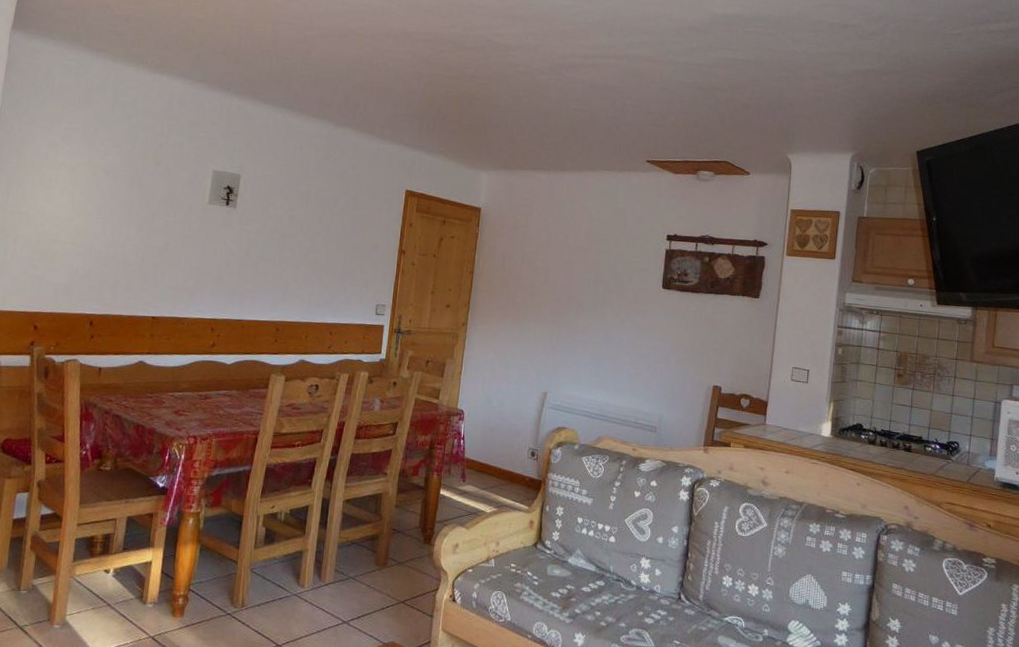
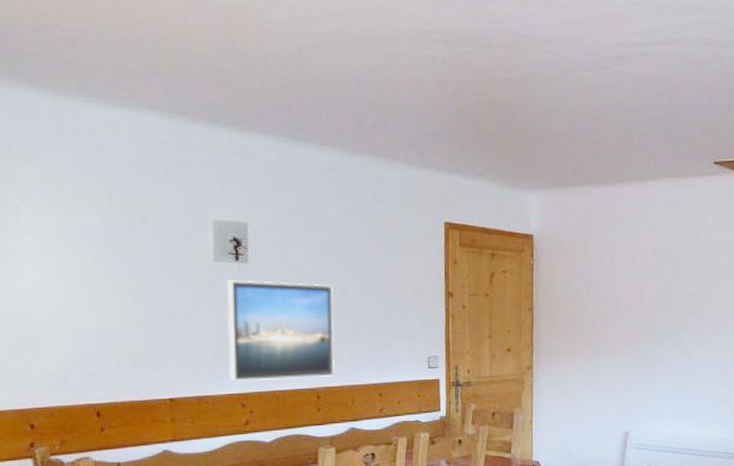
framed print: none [204,221,304,313] -> present [226,280,335,382]

